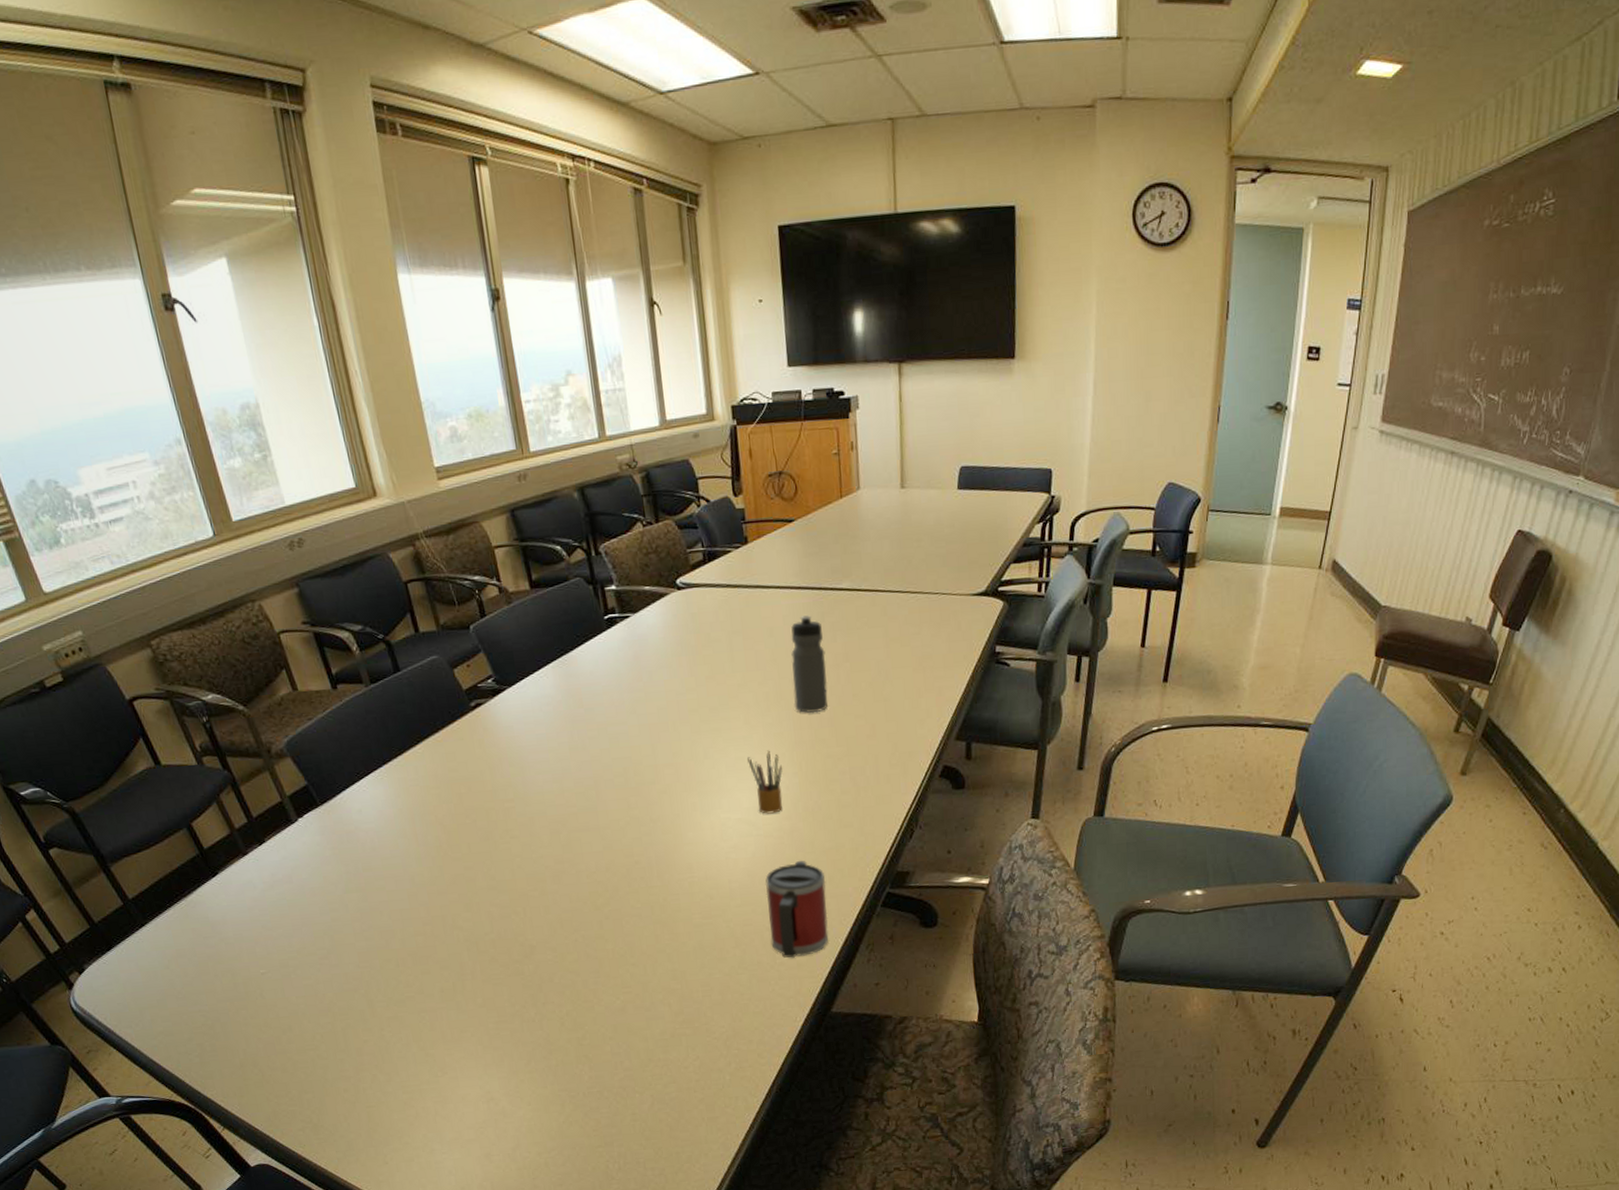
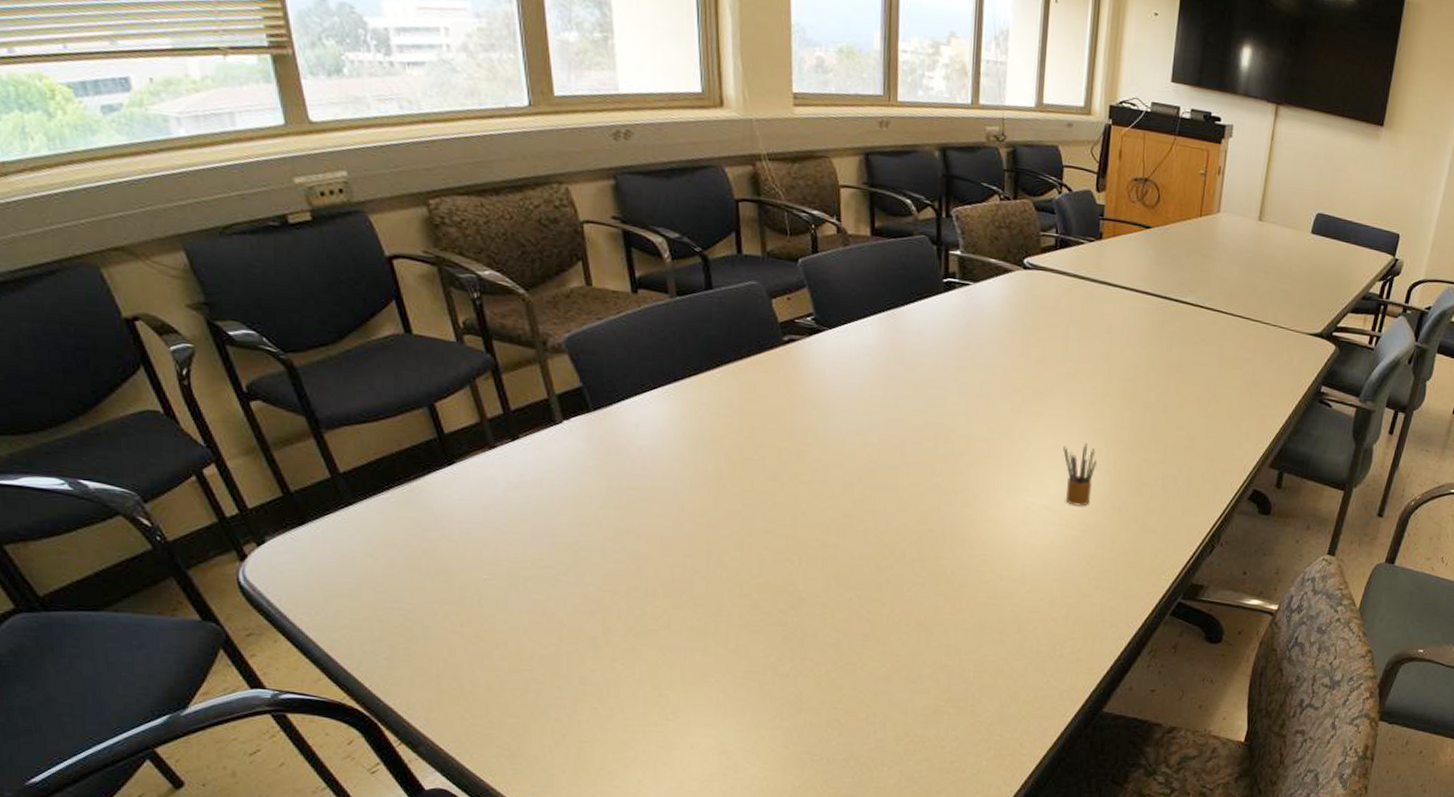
mug: present [765,860,829,958] -> none [1054,556,1120,652]
water bottle: present [791,615,828,713] -> none [1119,320,1160,416]

